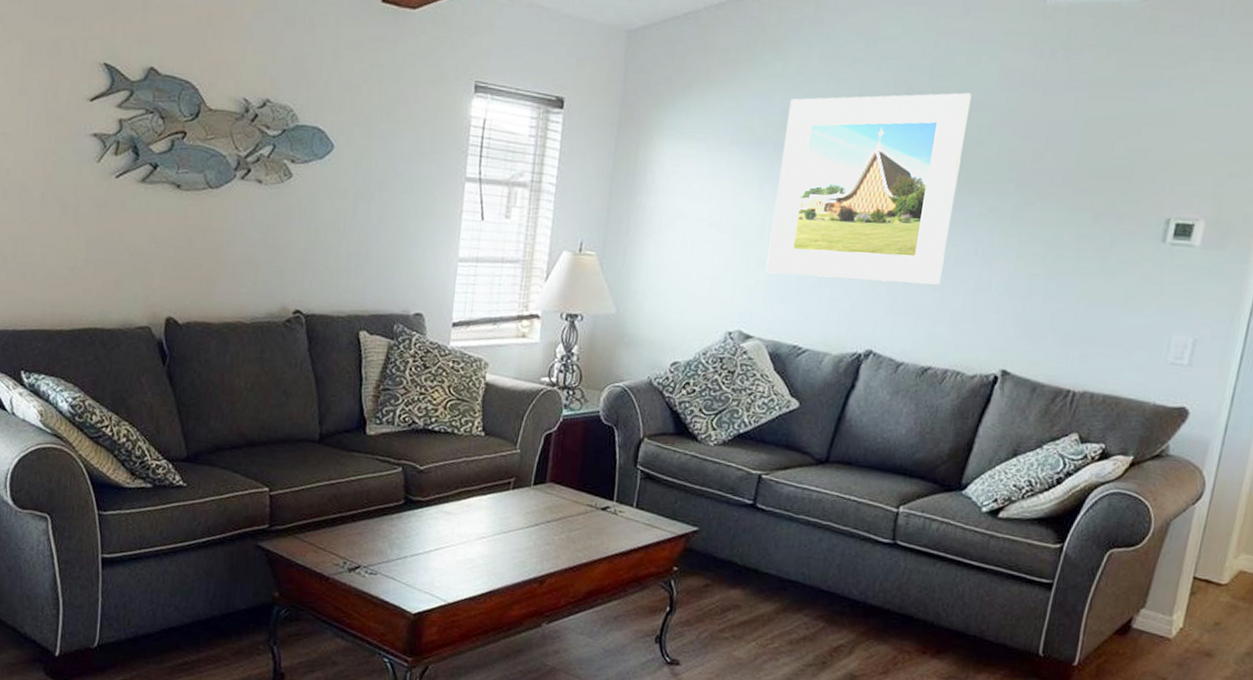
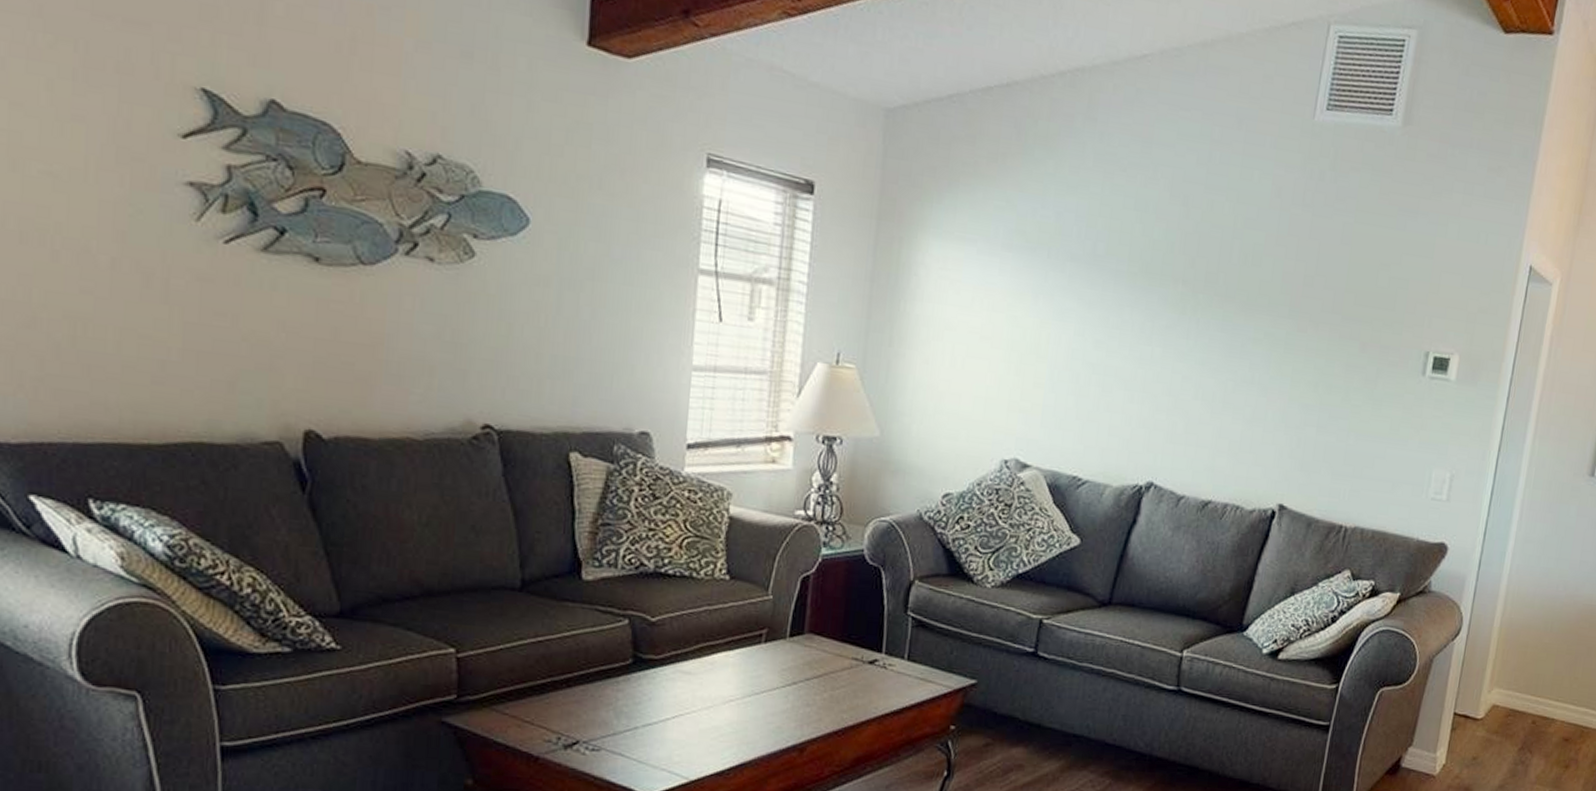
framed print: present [766,92,972,285] -> none [1042,201,1246,413]

